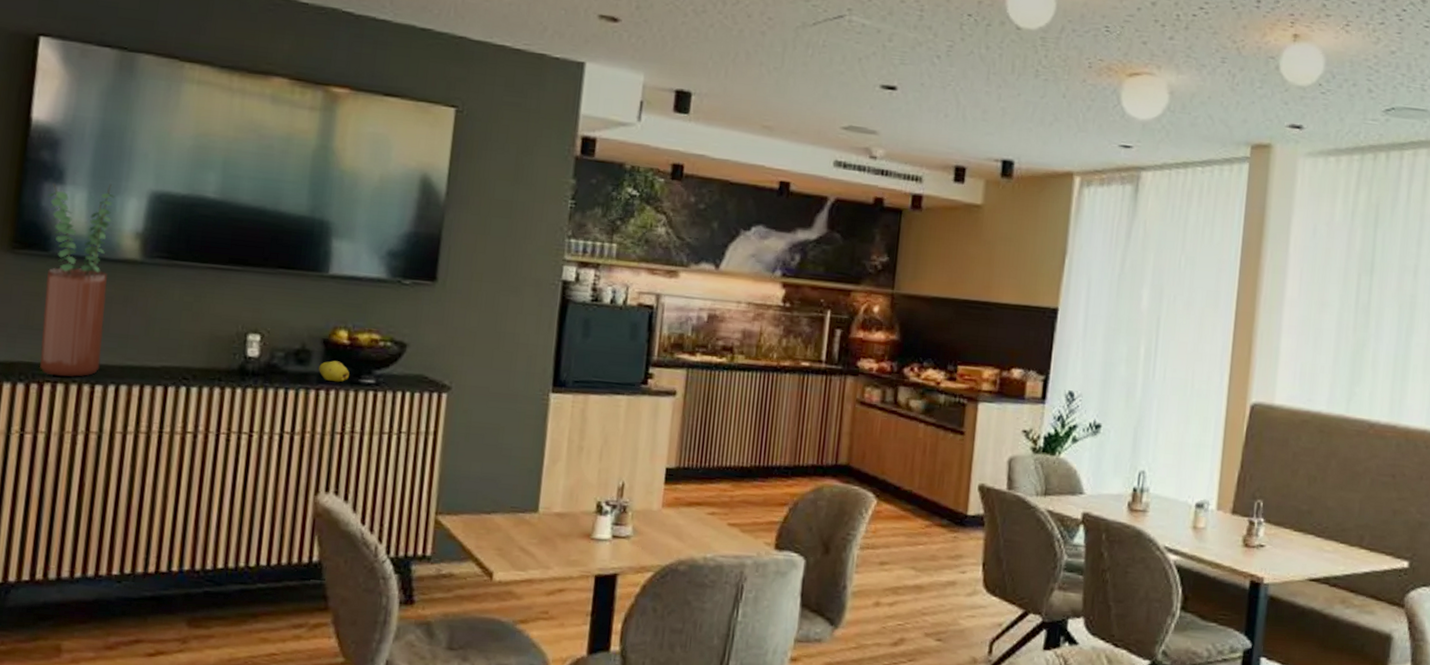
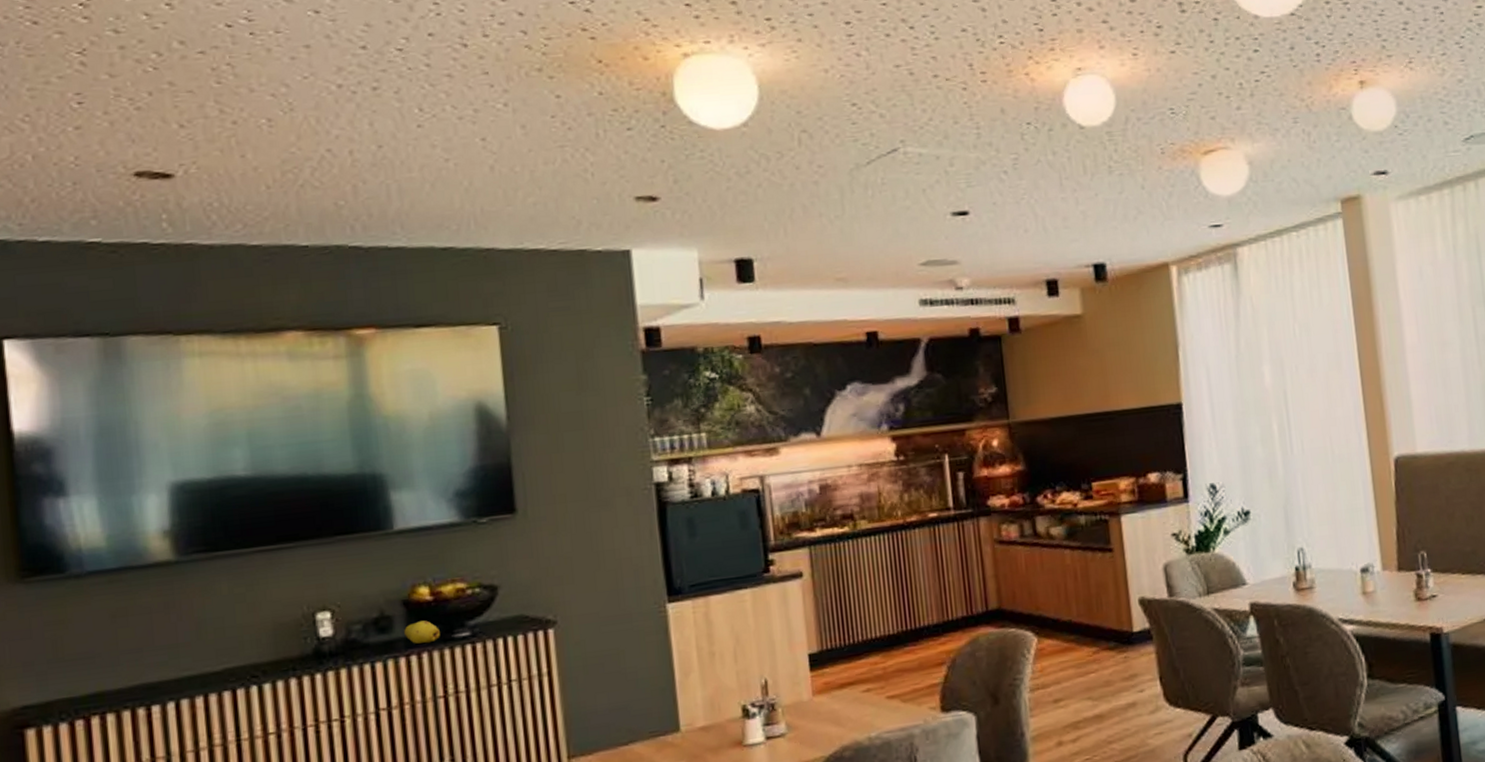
vase: present [40,183,116,377] -> none [50,484,152,708]

